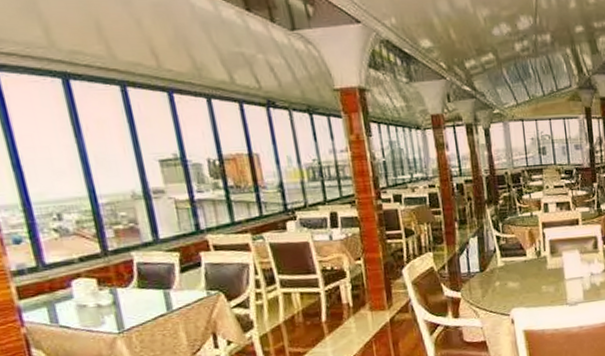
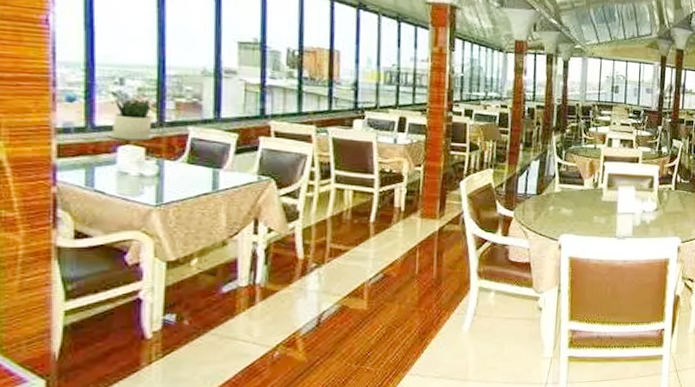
planter: none [56,230,102,275] -> present [107,97,154,141]

